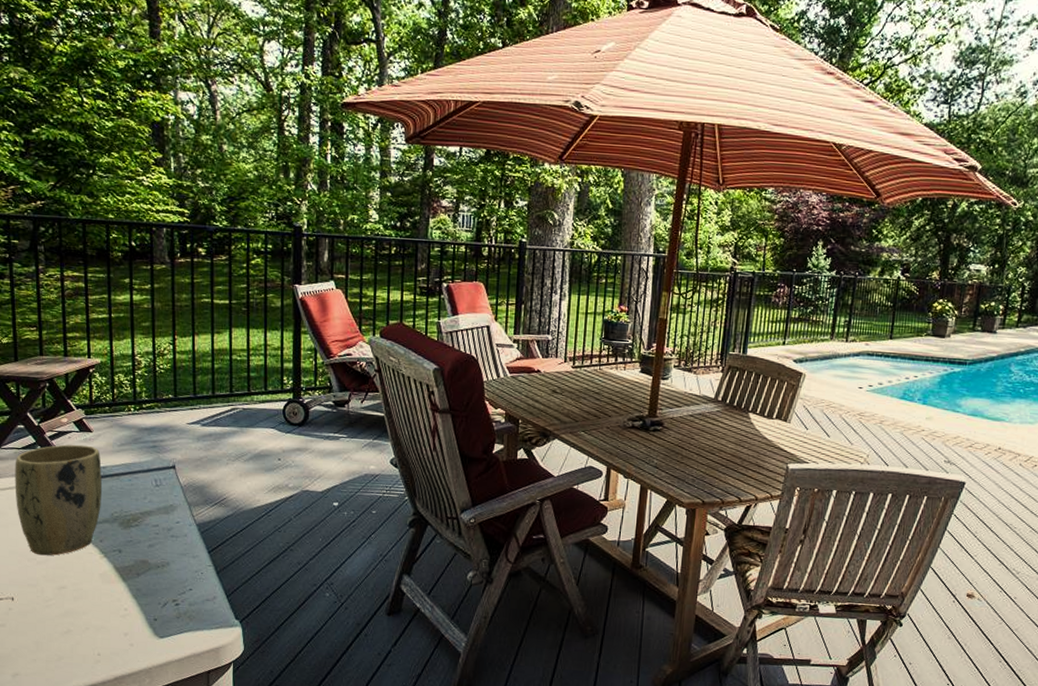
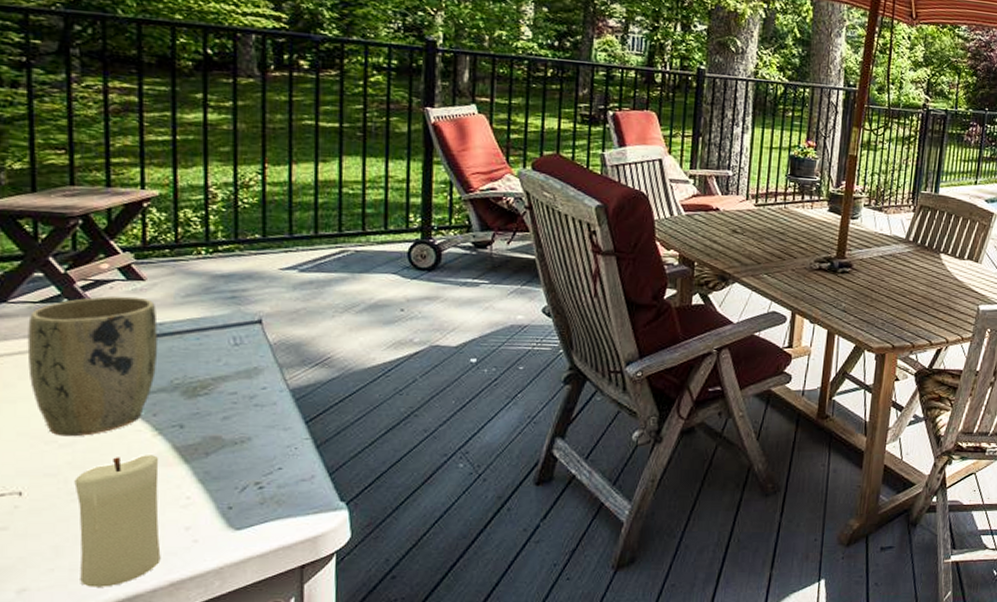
candle: none [48,573,108,677] -> present [74,455,161,587]

